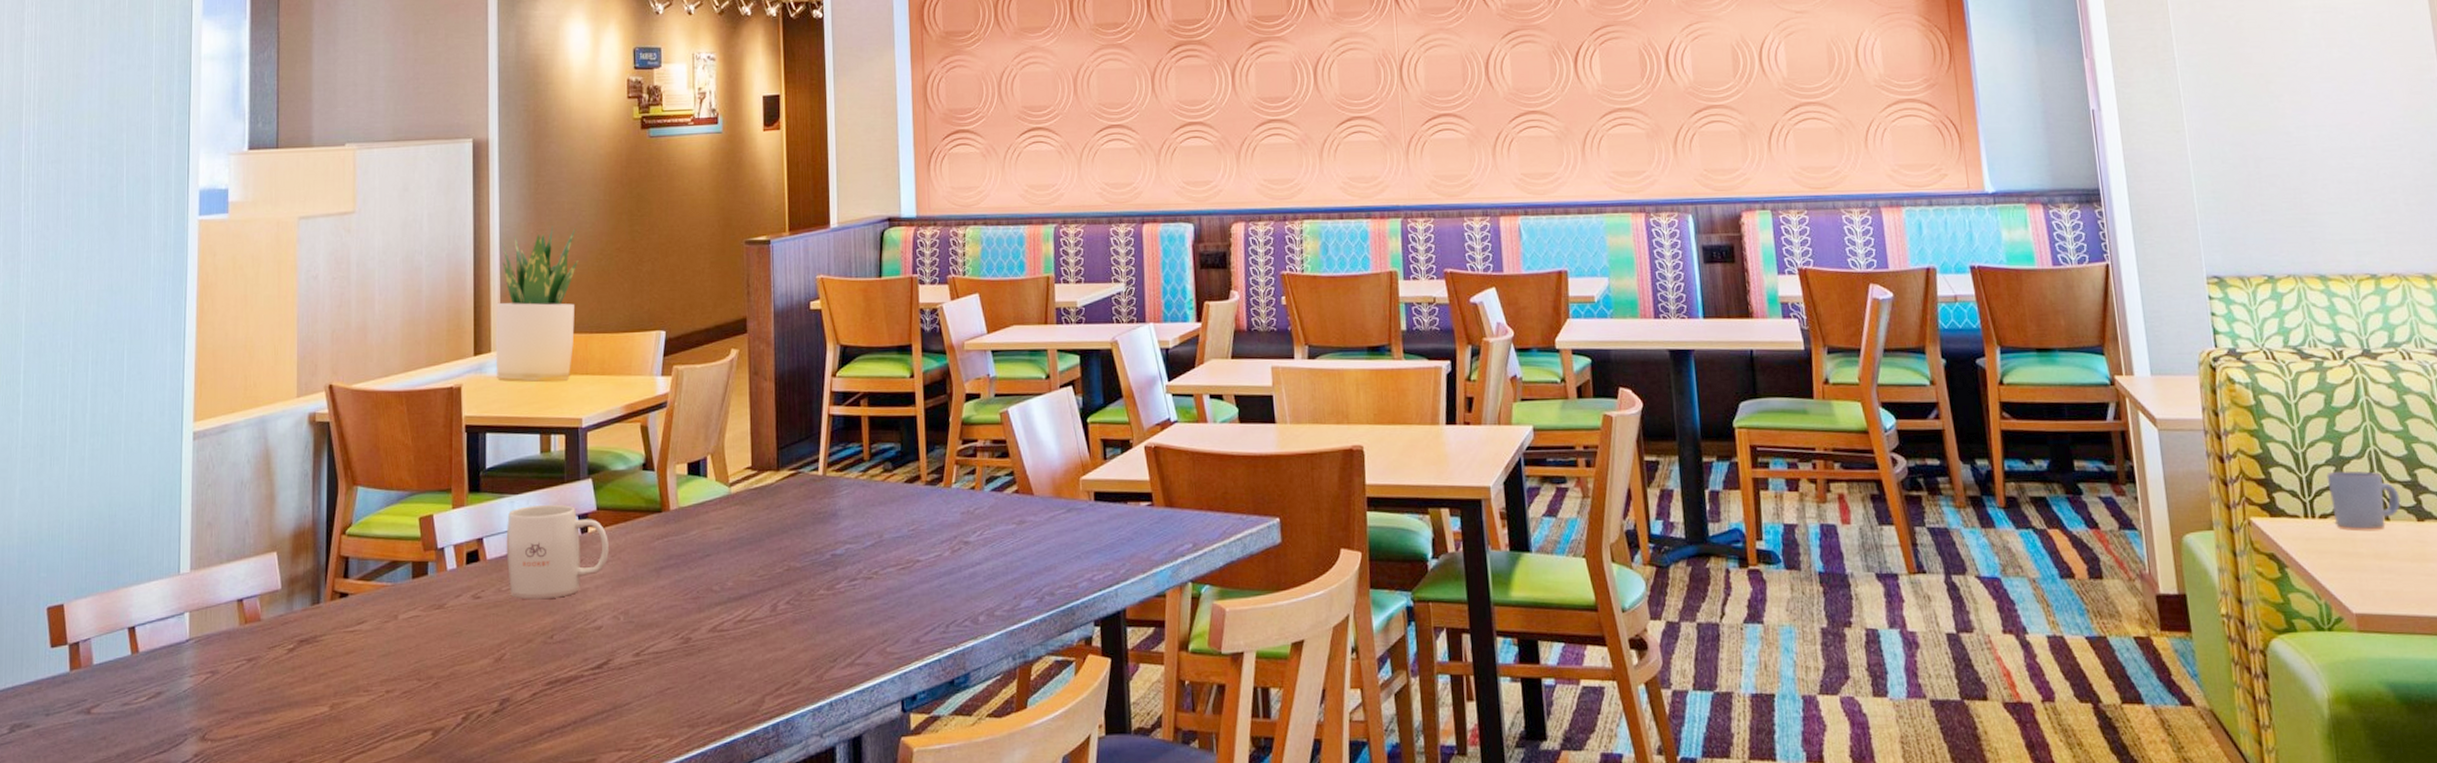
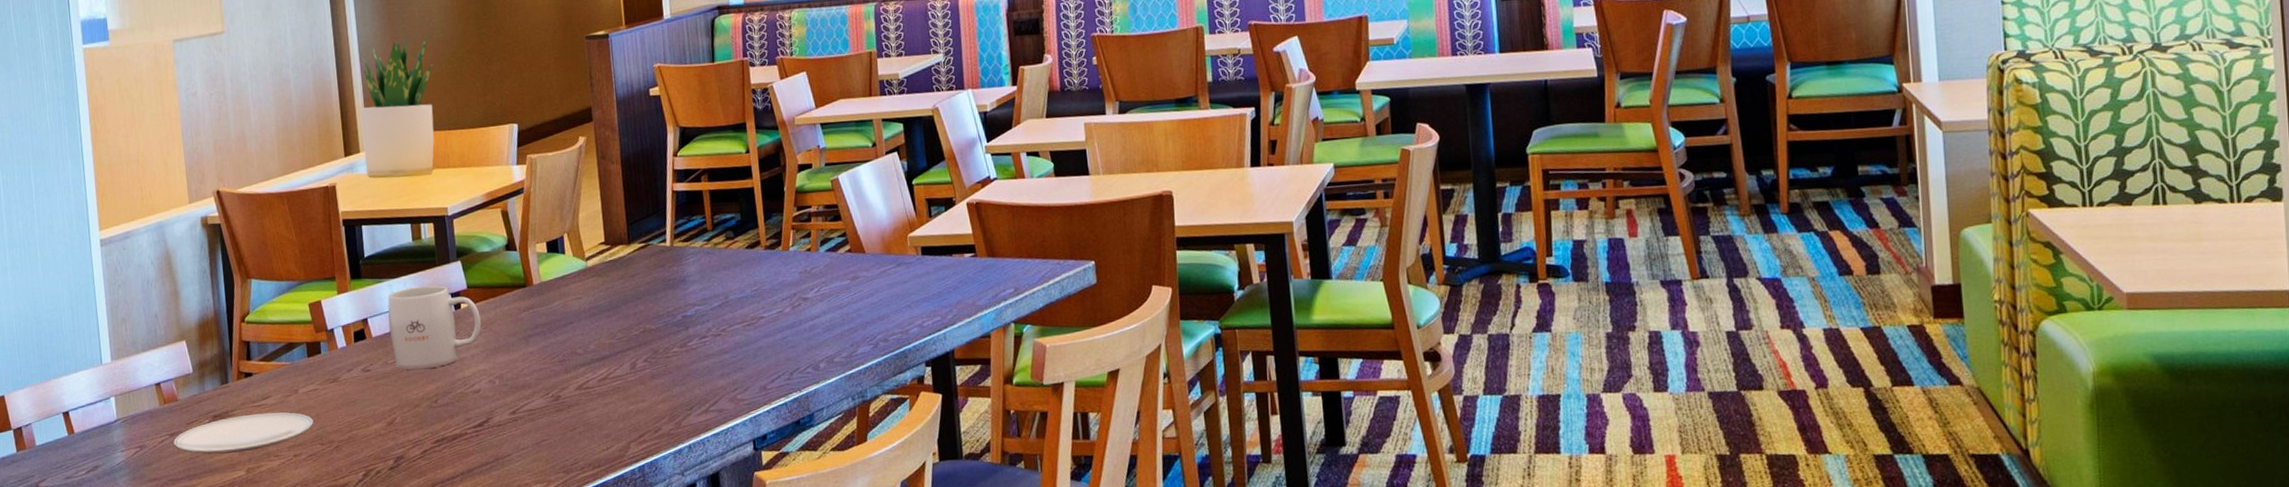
plate: none [251,640,412,685] -> present [173,412,314,454]
mug: present [2326,471,2401,532] -> none [2107,159,2180,217]

